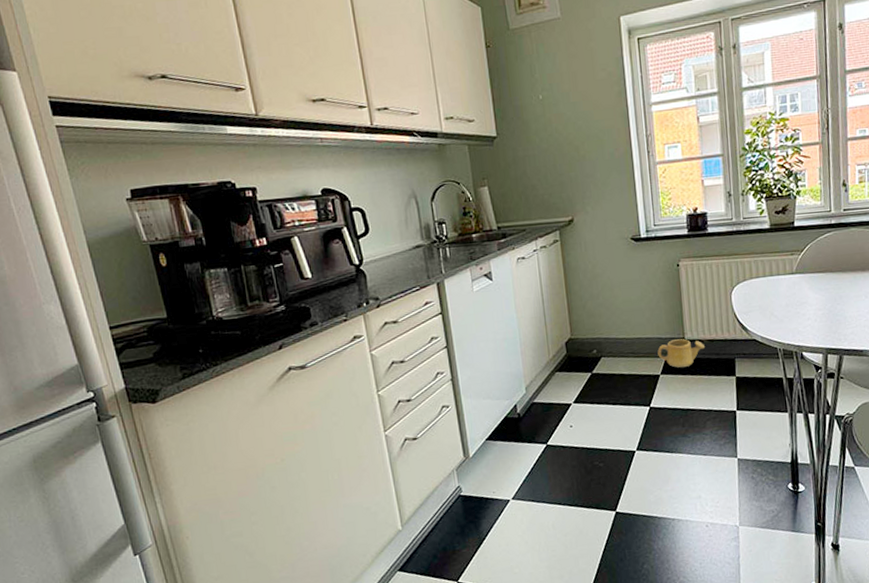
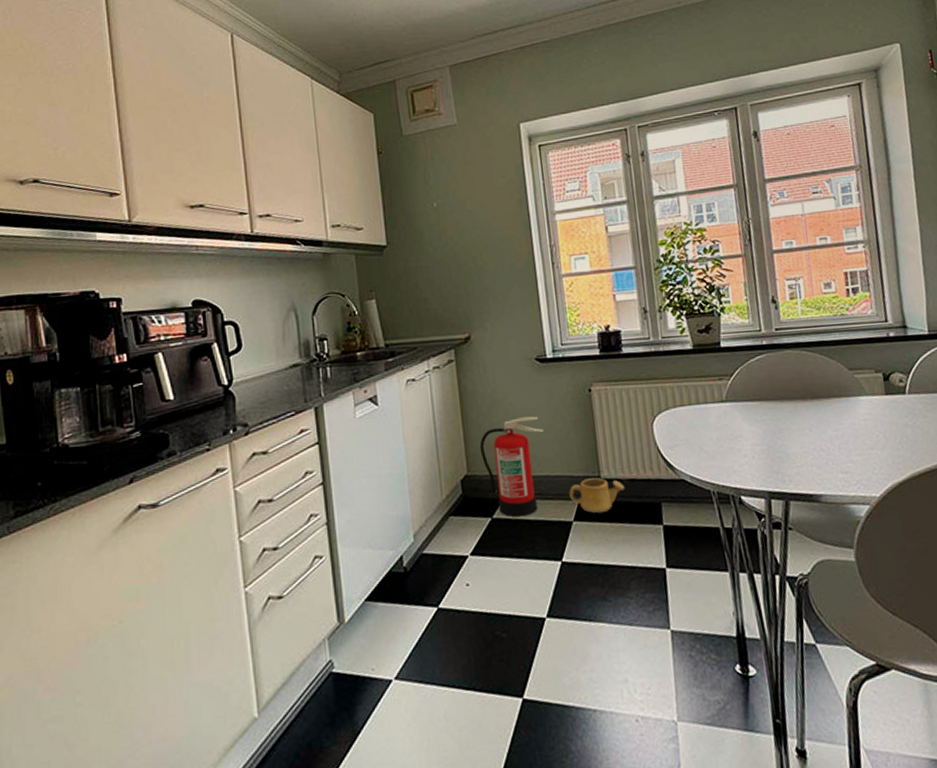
fire extinguisher: none [581,288,637,373] -> present [479,416,543,518]

